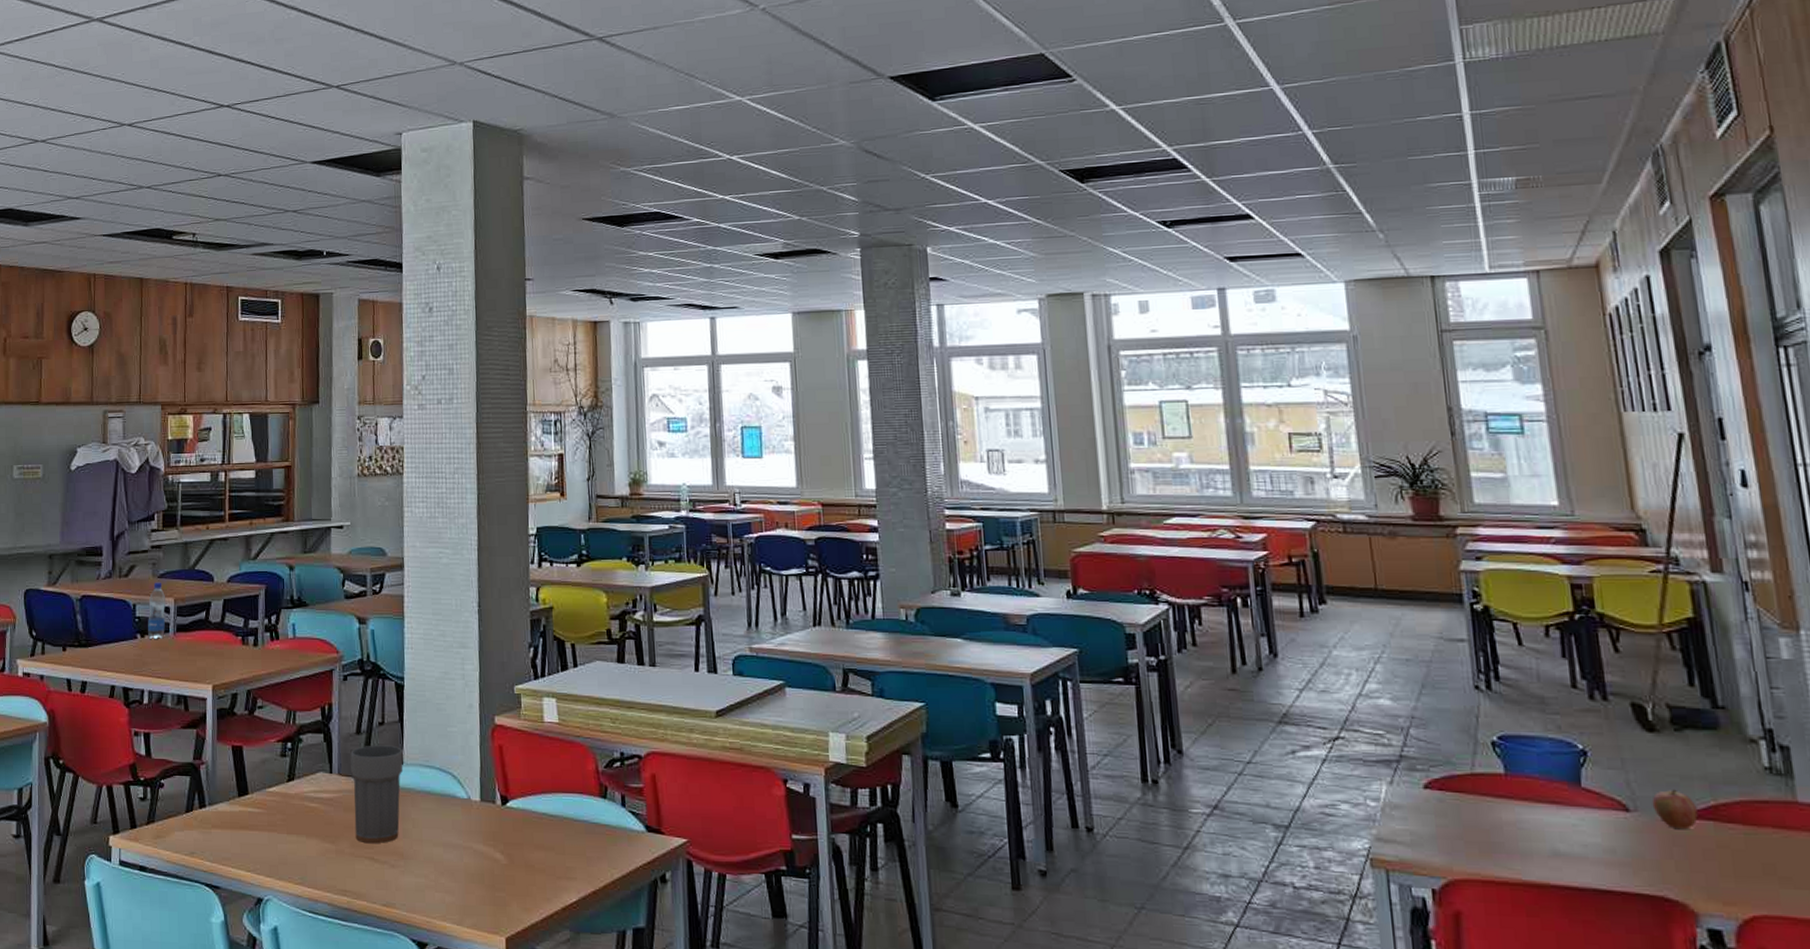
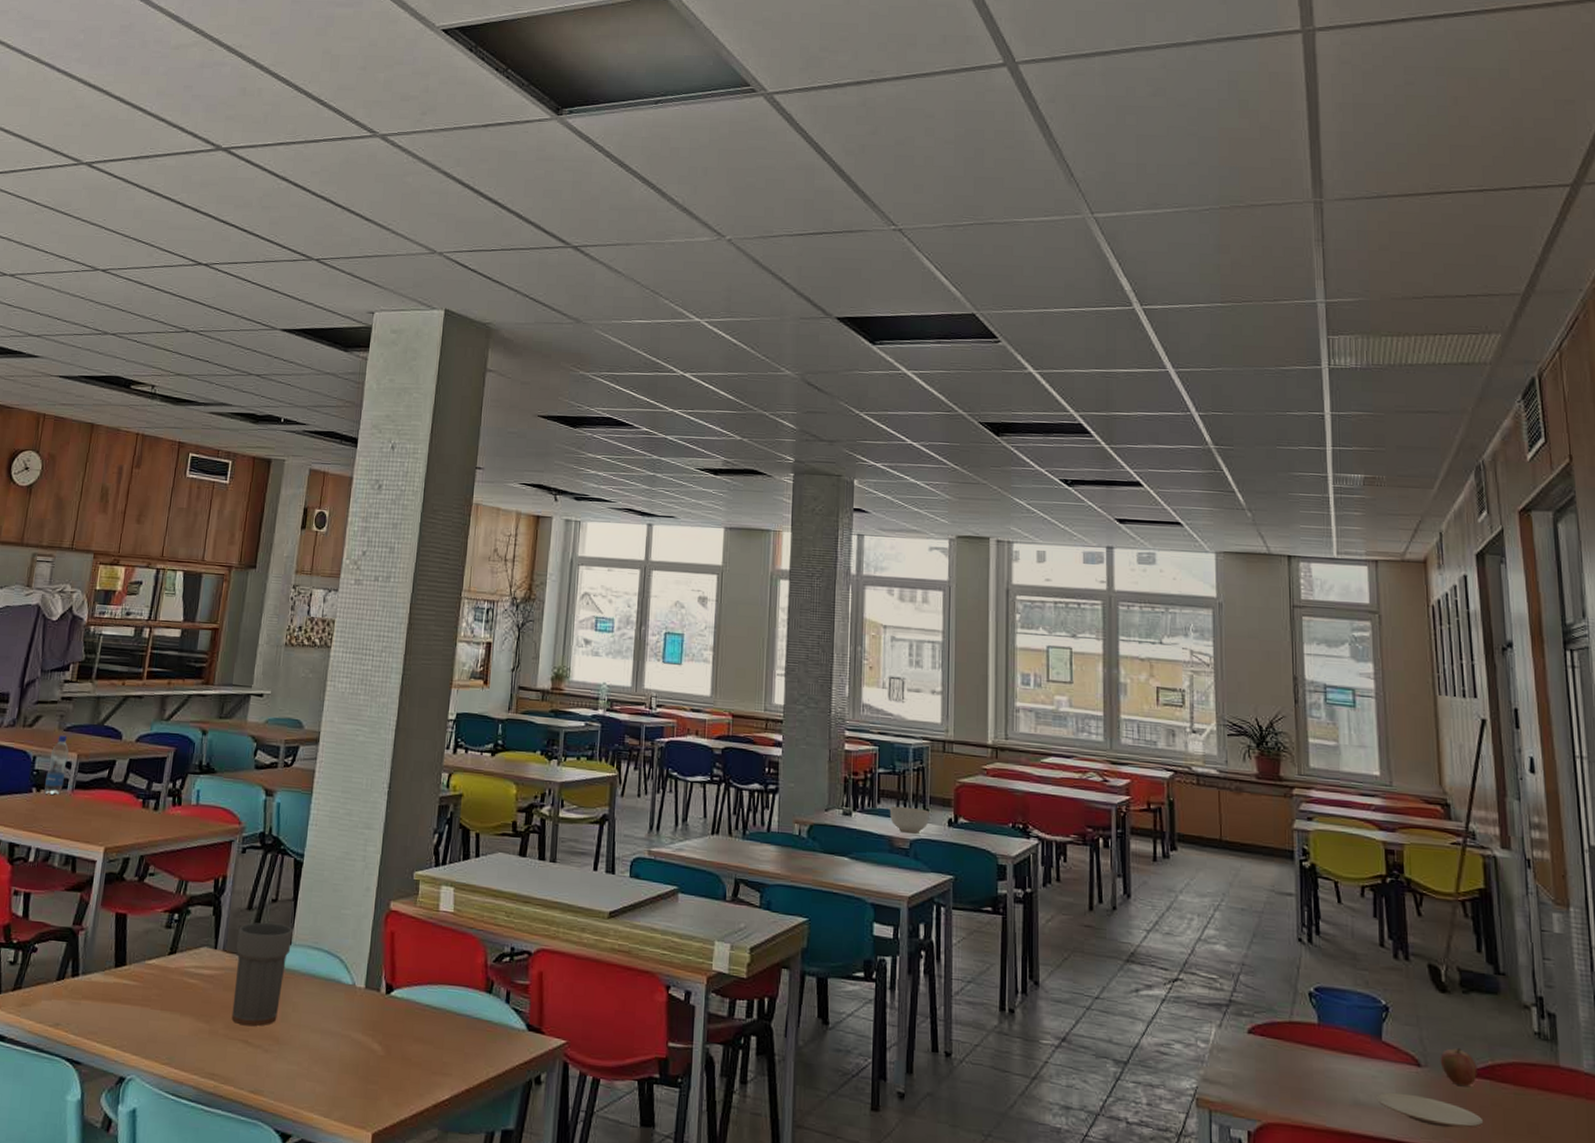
bowl: none [1000,582,1046,609] -> present [889,806,929,834]
plate: none [1579,840,1709,874] -> present [1376,1092,1484,1129]

